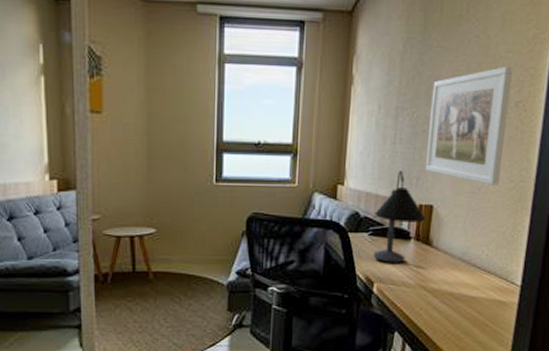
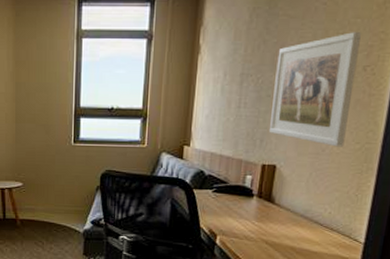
desk lamp: present [373,171,426,263] -> none [216,133,269,218]

